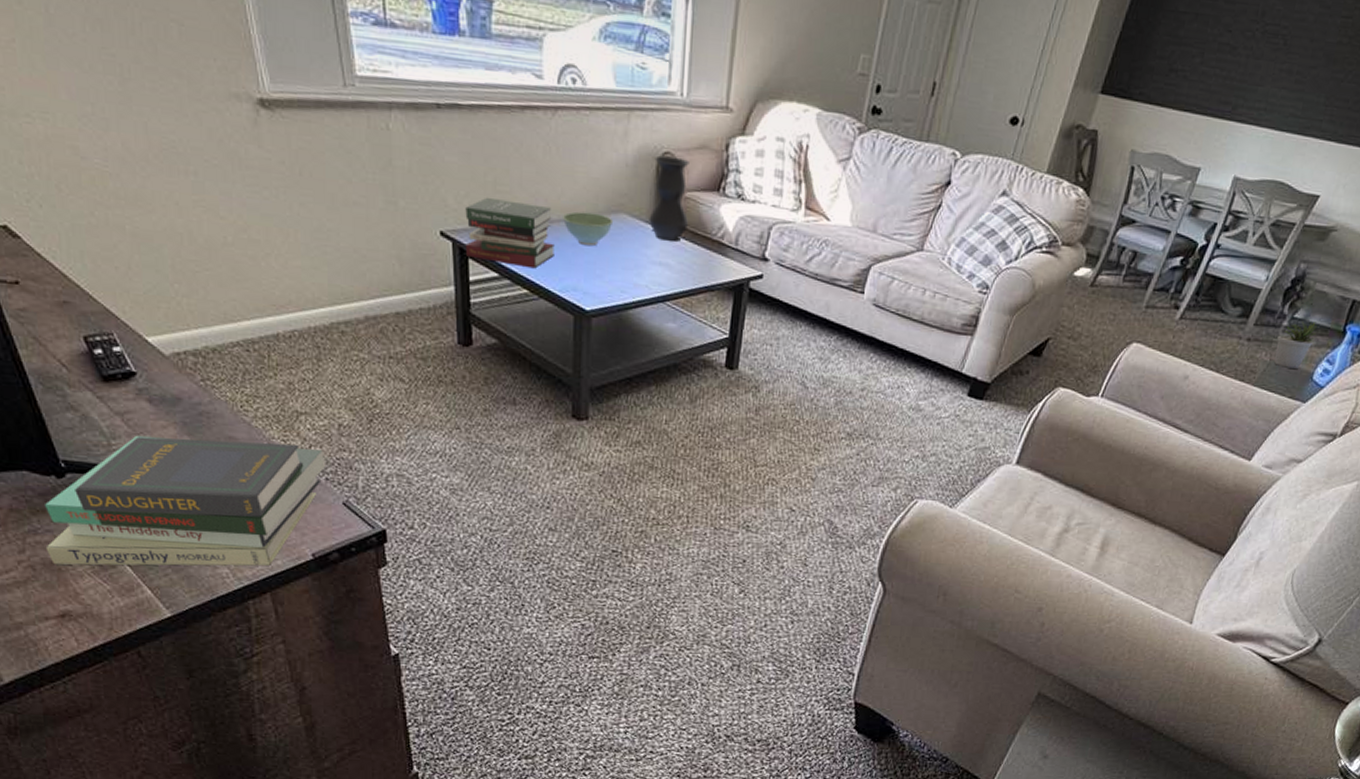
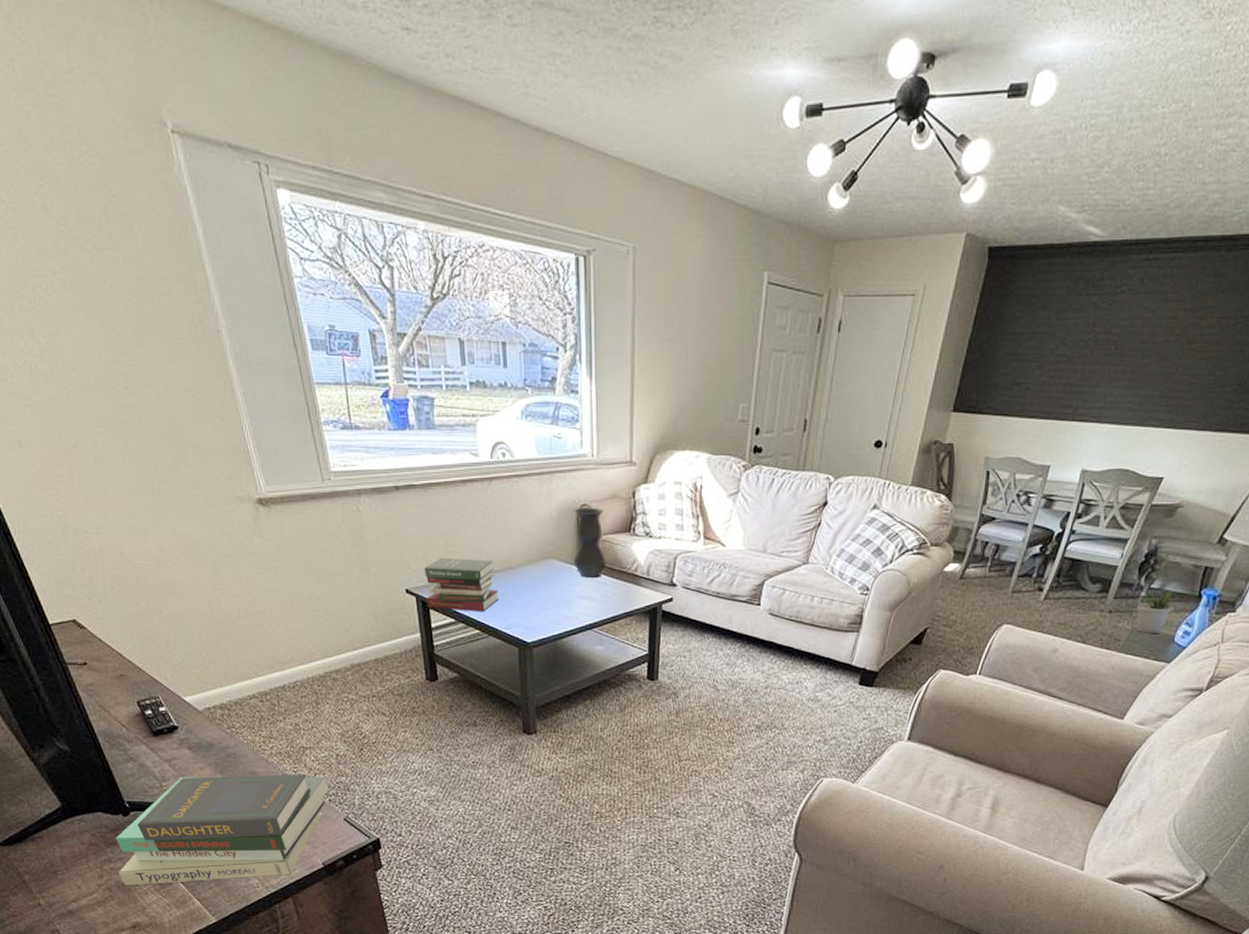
bowl: present [562,211,614,247] -> none [502,561,545,589]

